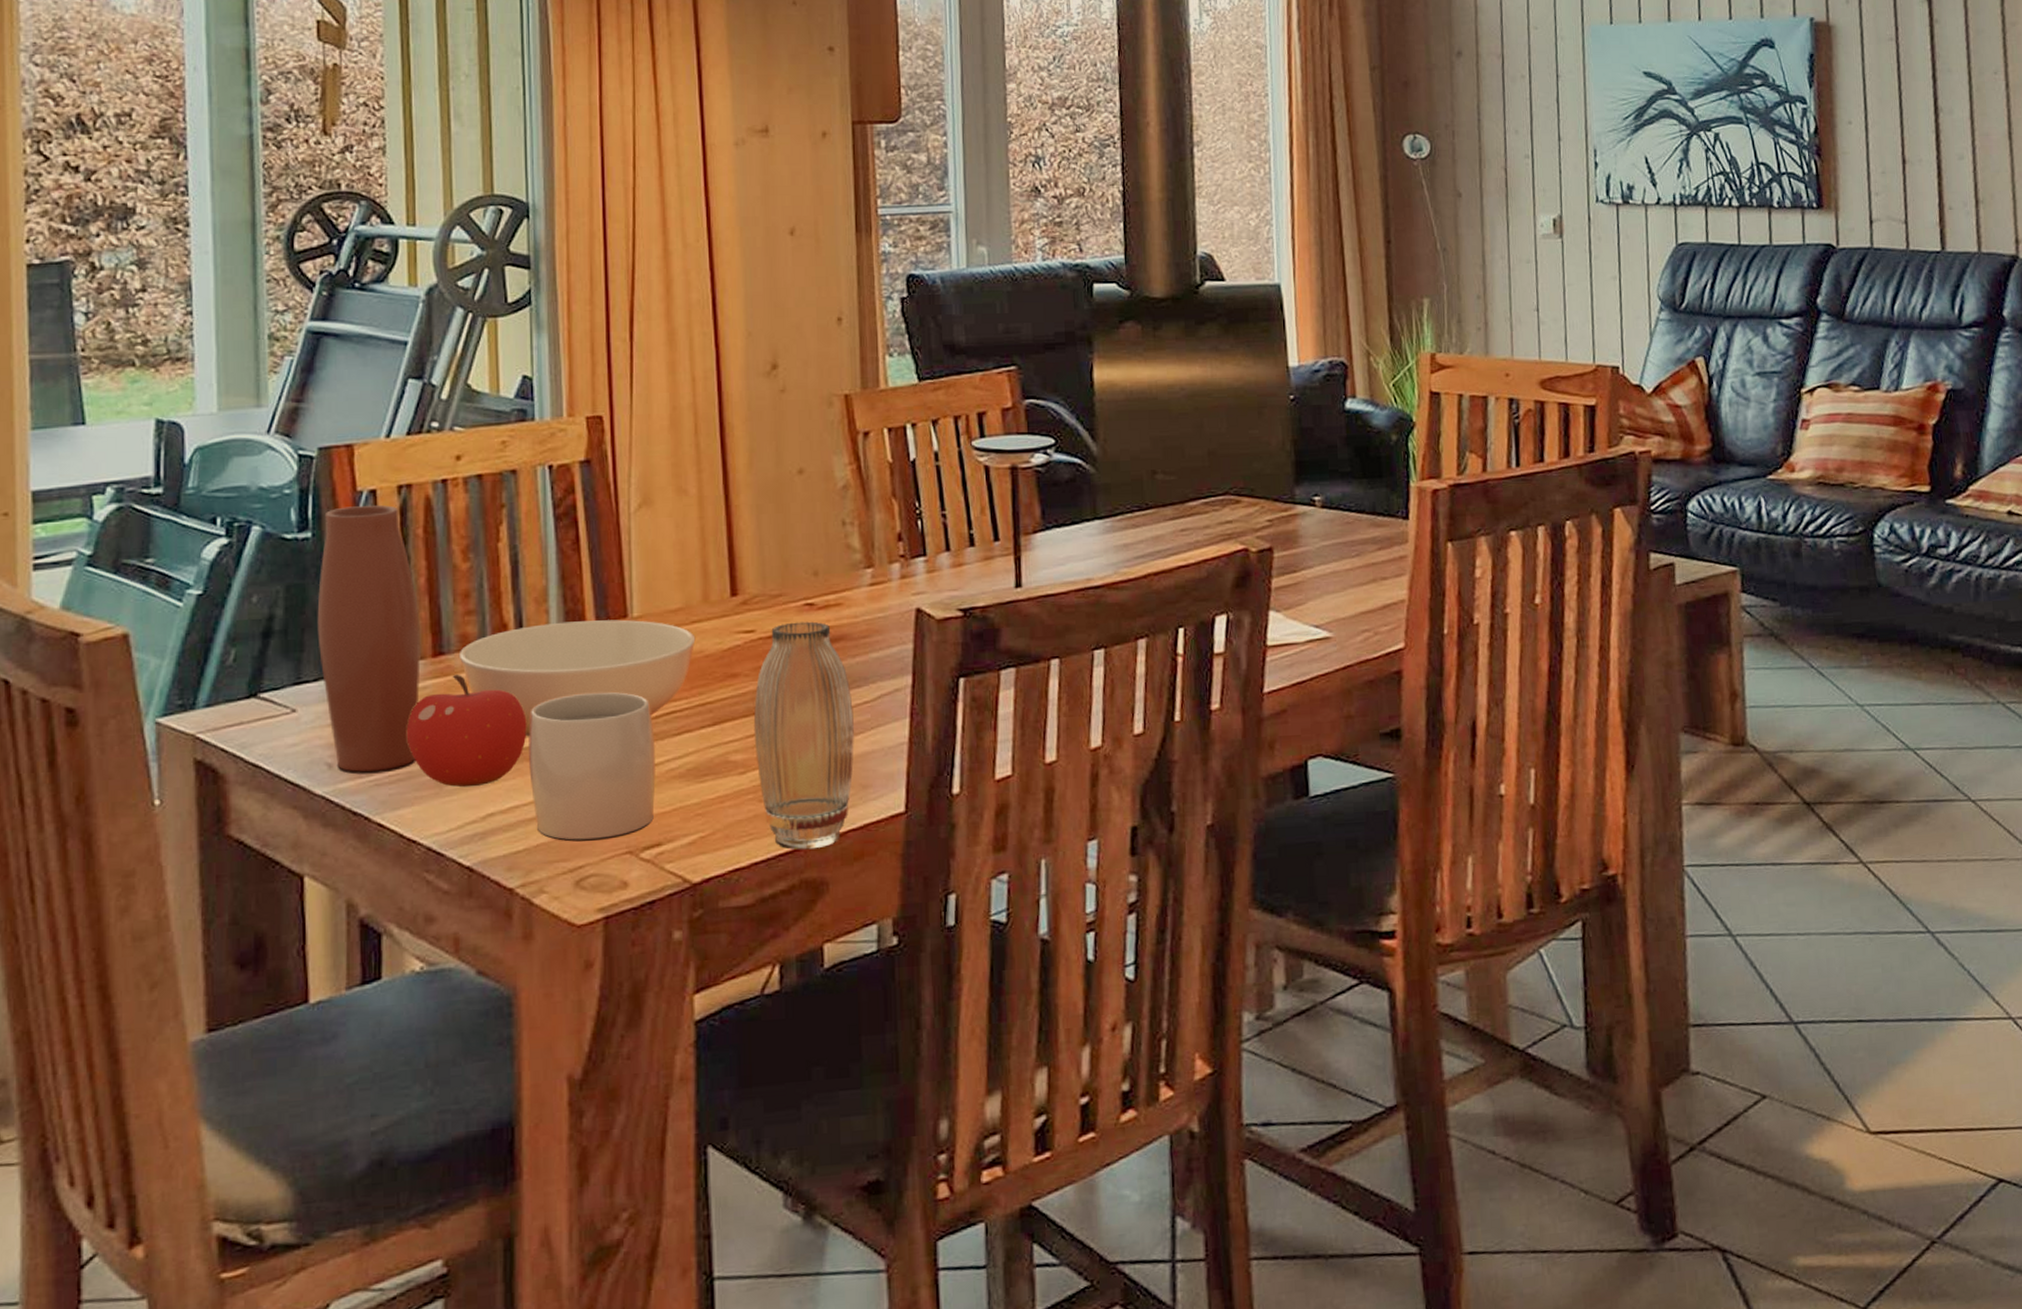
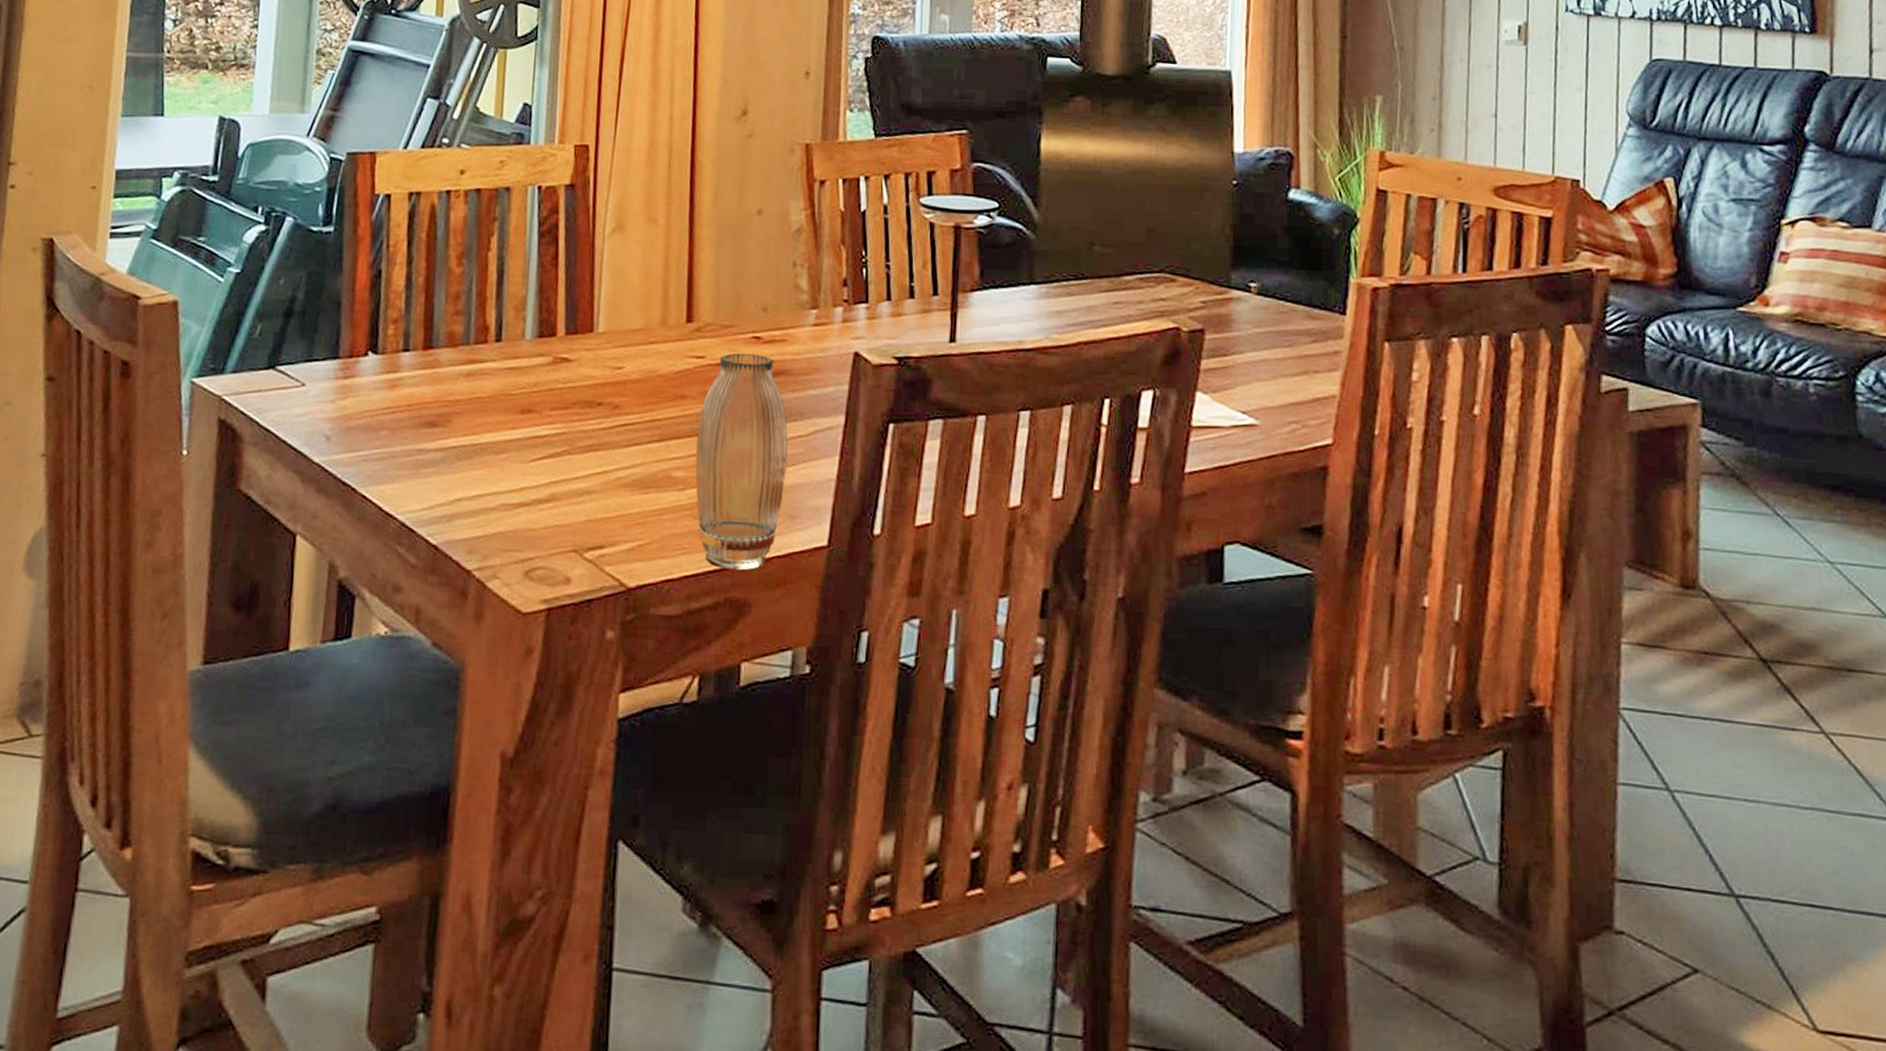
vase: present [317,505,421,775] -> none [329,207,416,450]
fruit: present [406,675,527,788] -> none [394,368,498,472]
bowl: present [458,619,696,737] -> none [445,330,652,432]
mug: present [529,691,656,842] -> none [495,397,607,537]

